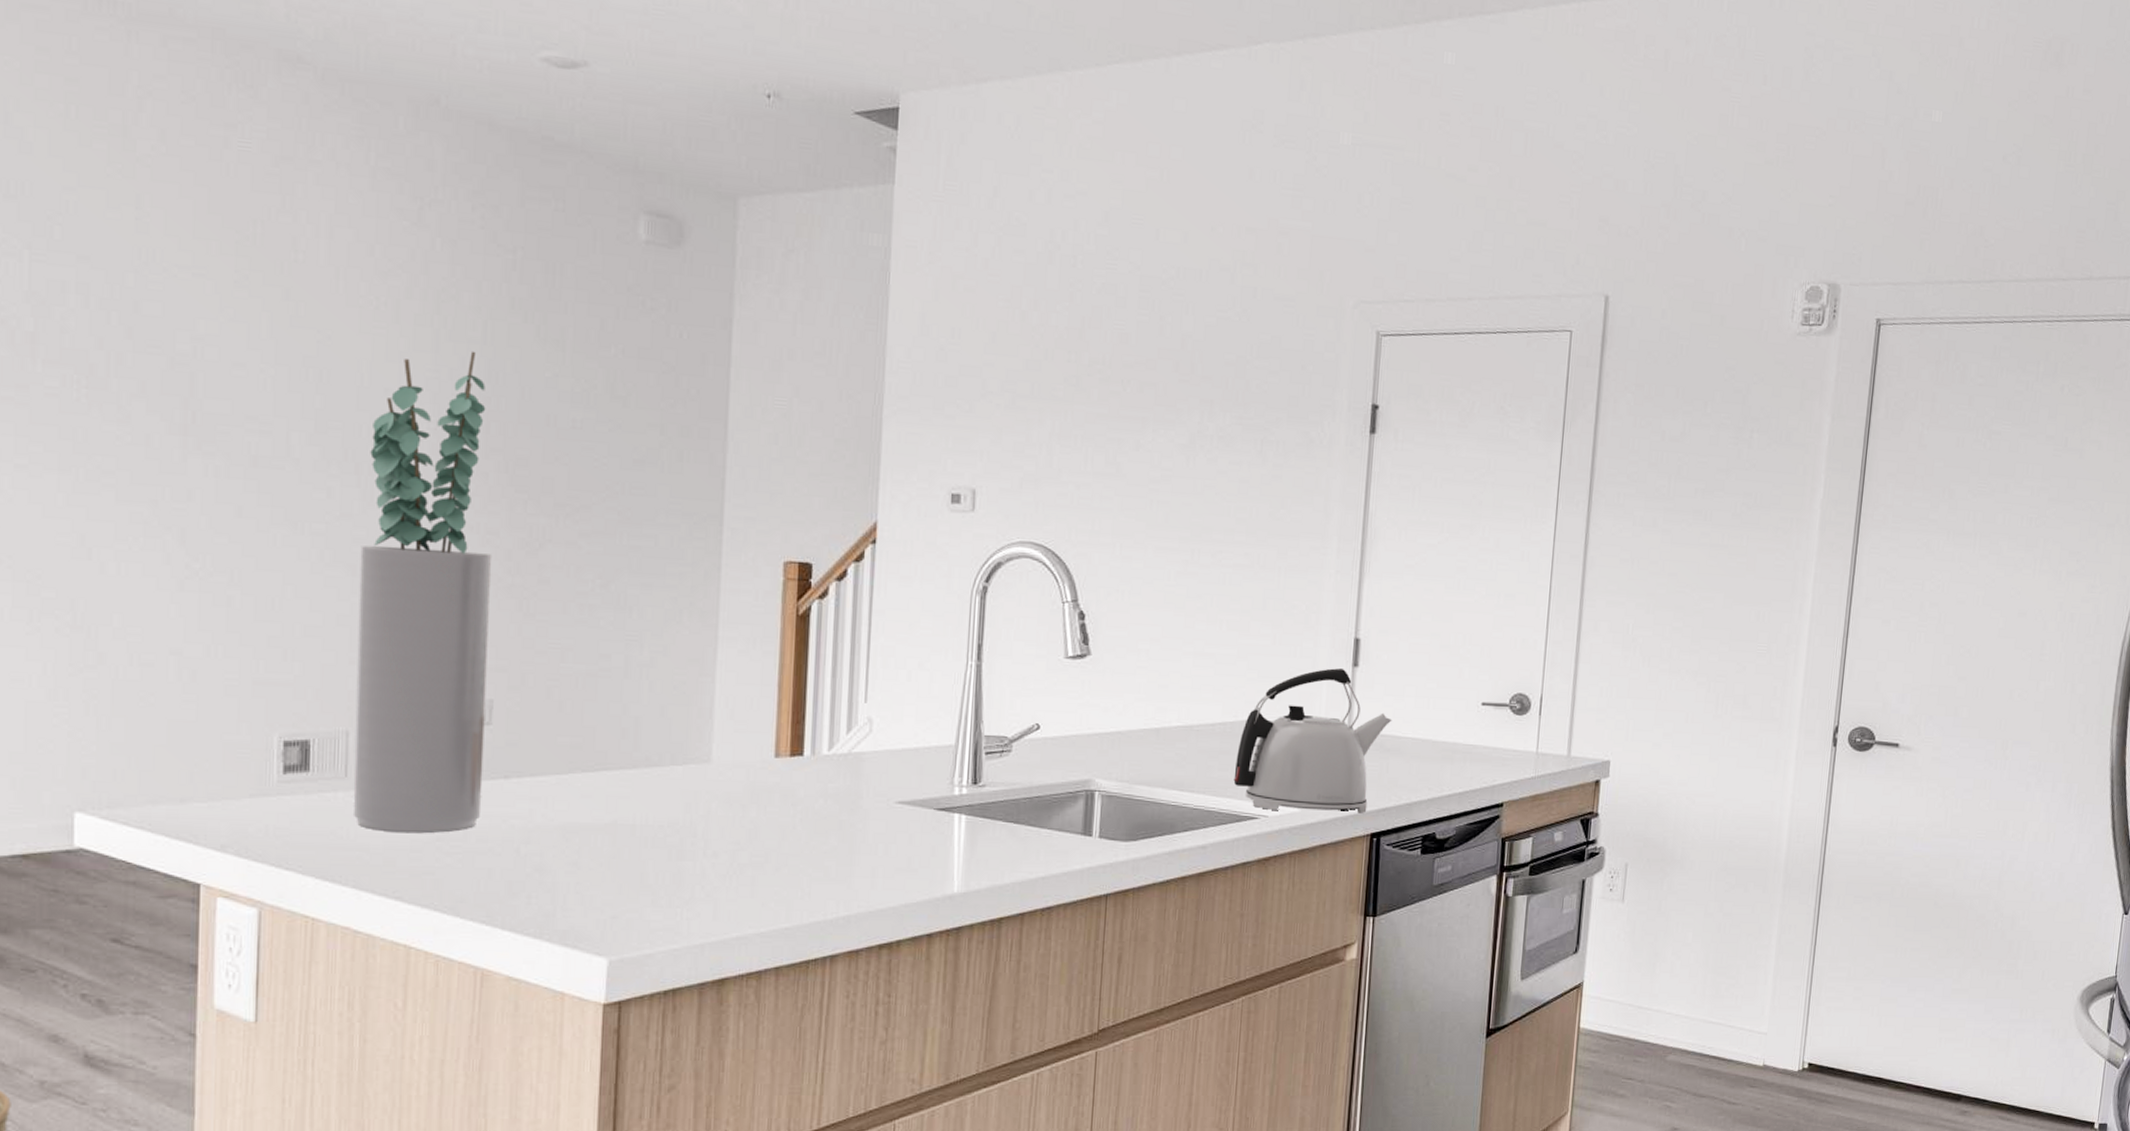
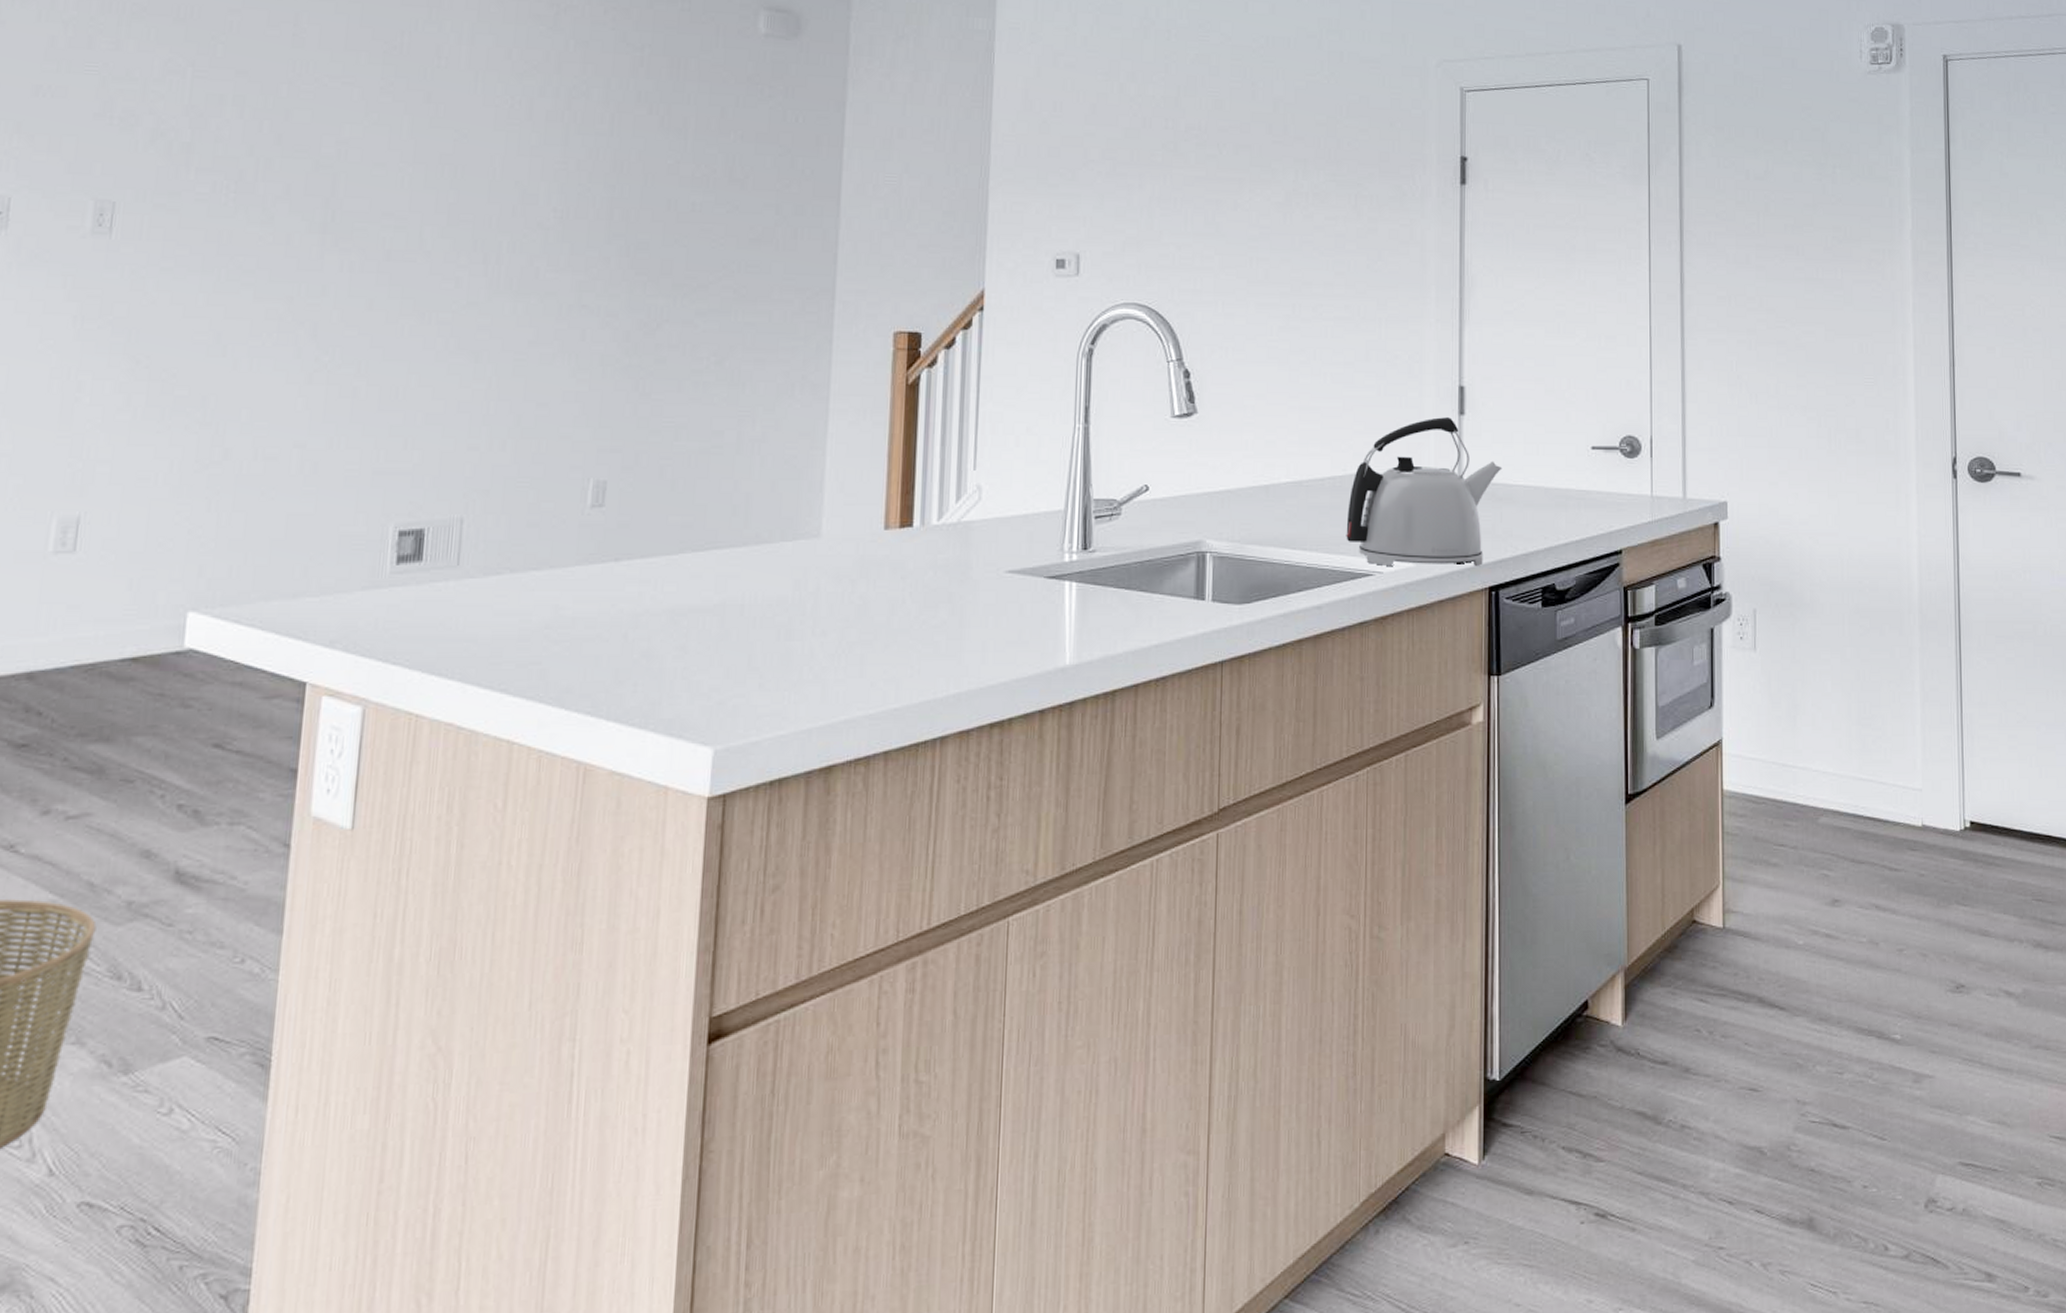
vase: present [352,350,493,833] -> none [462,142,611,622]

